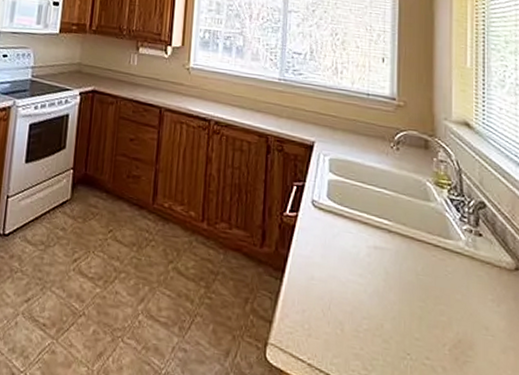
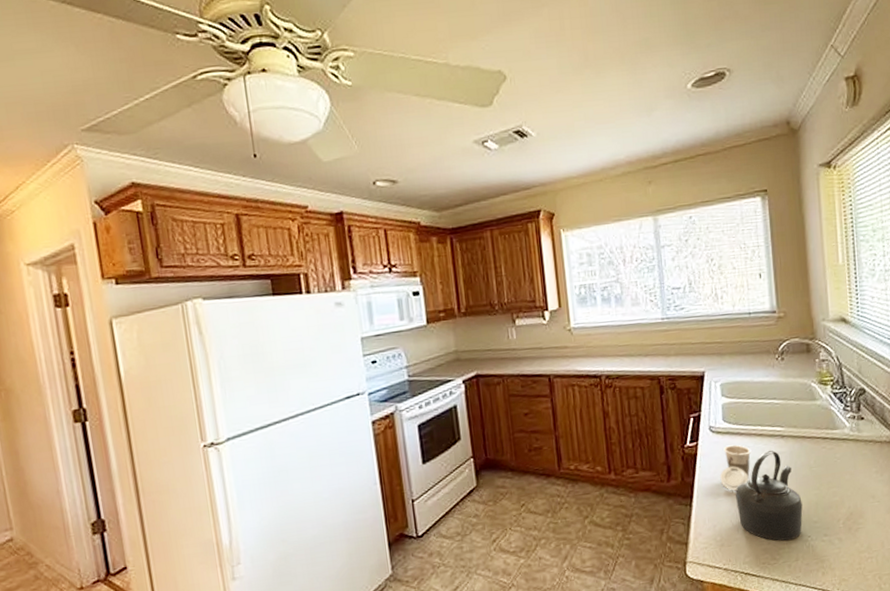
cup: none [316,225,354,279] -> present [720,444,752,492]
kettle: none [331,242,404,352] -> present [735,450,803,541]

